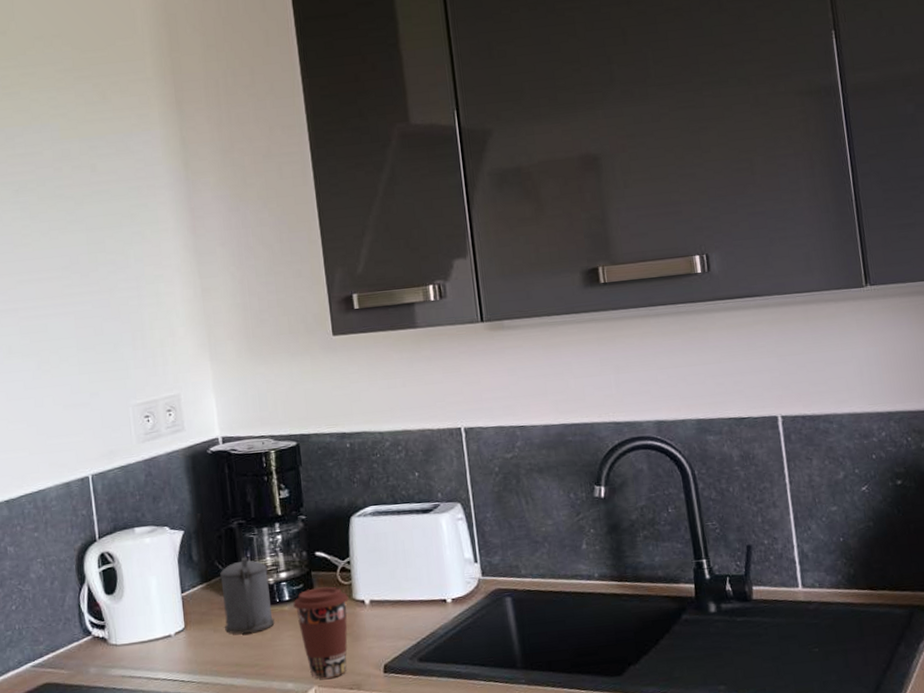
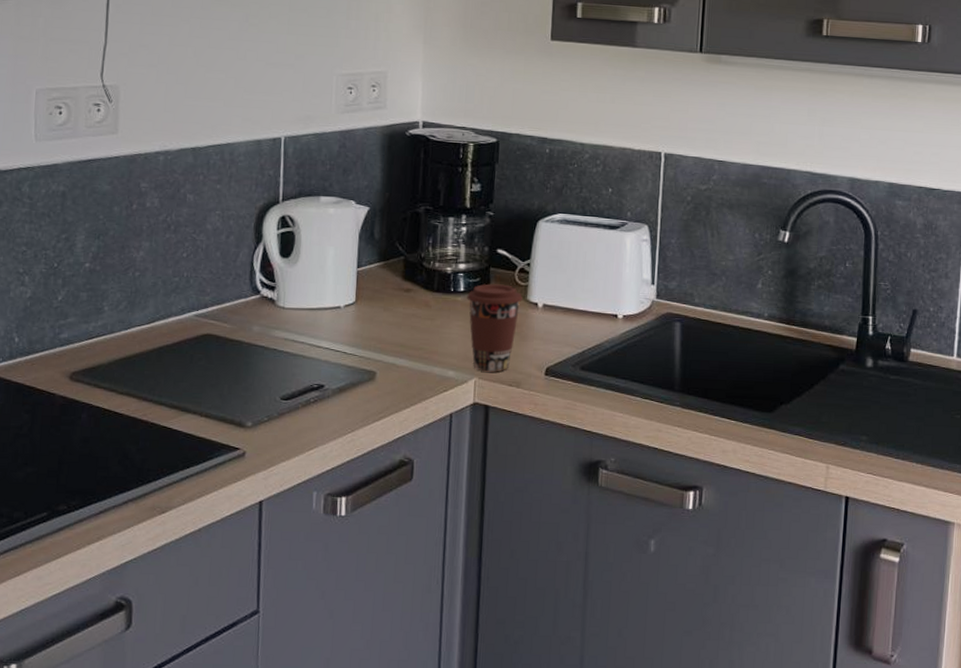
beer stein: present [220,557,275,634] -> none [395,242,447,318]

